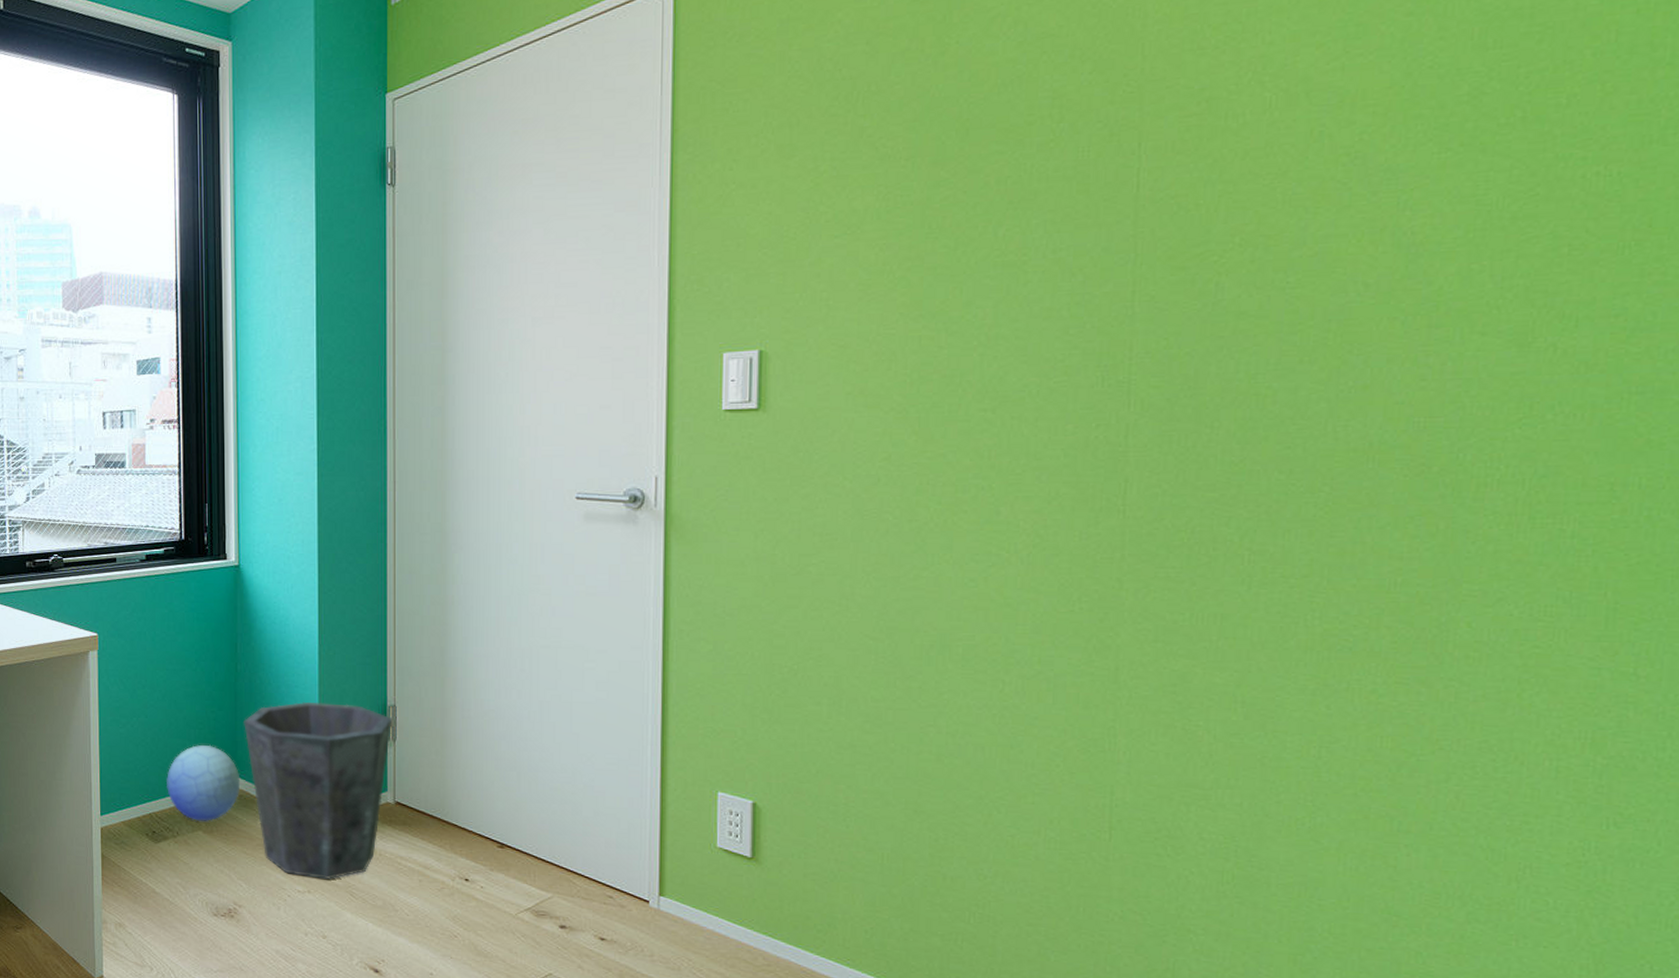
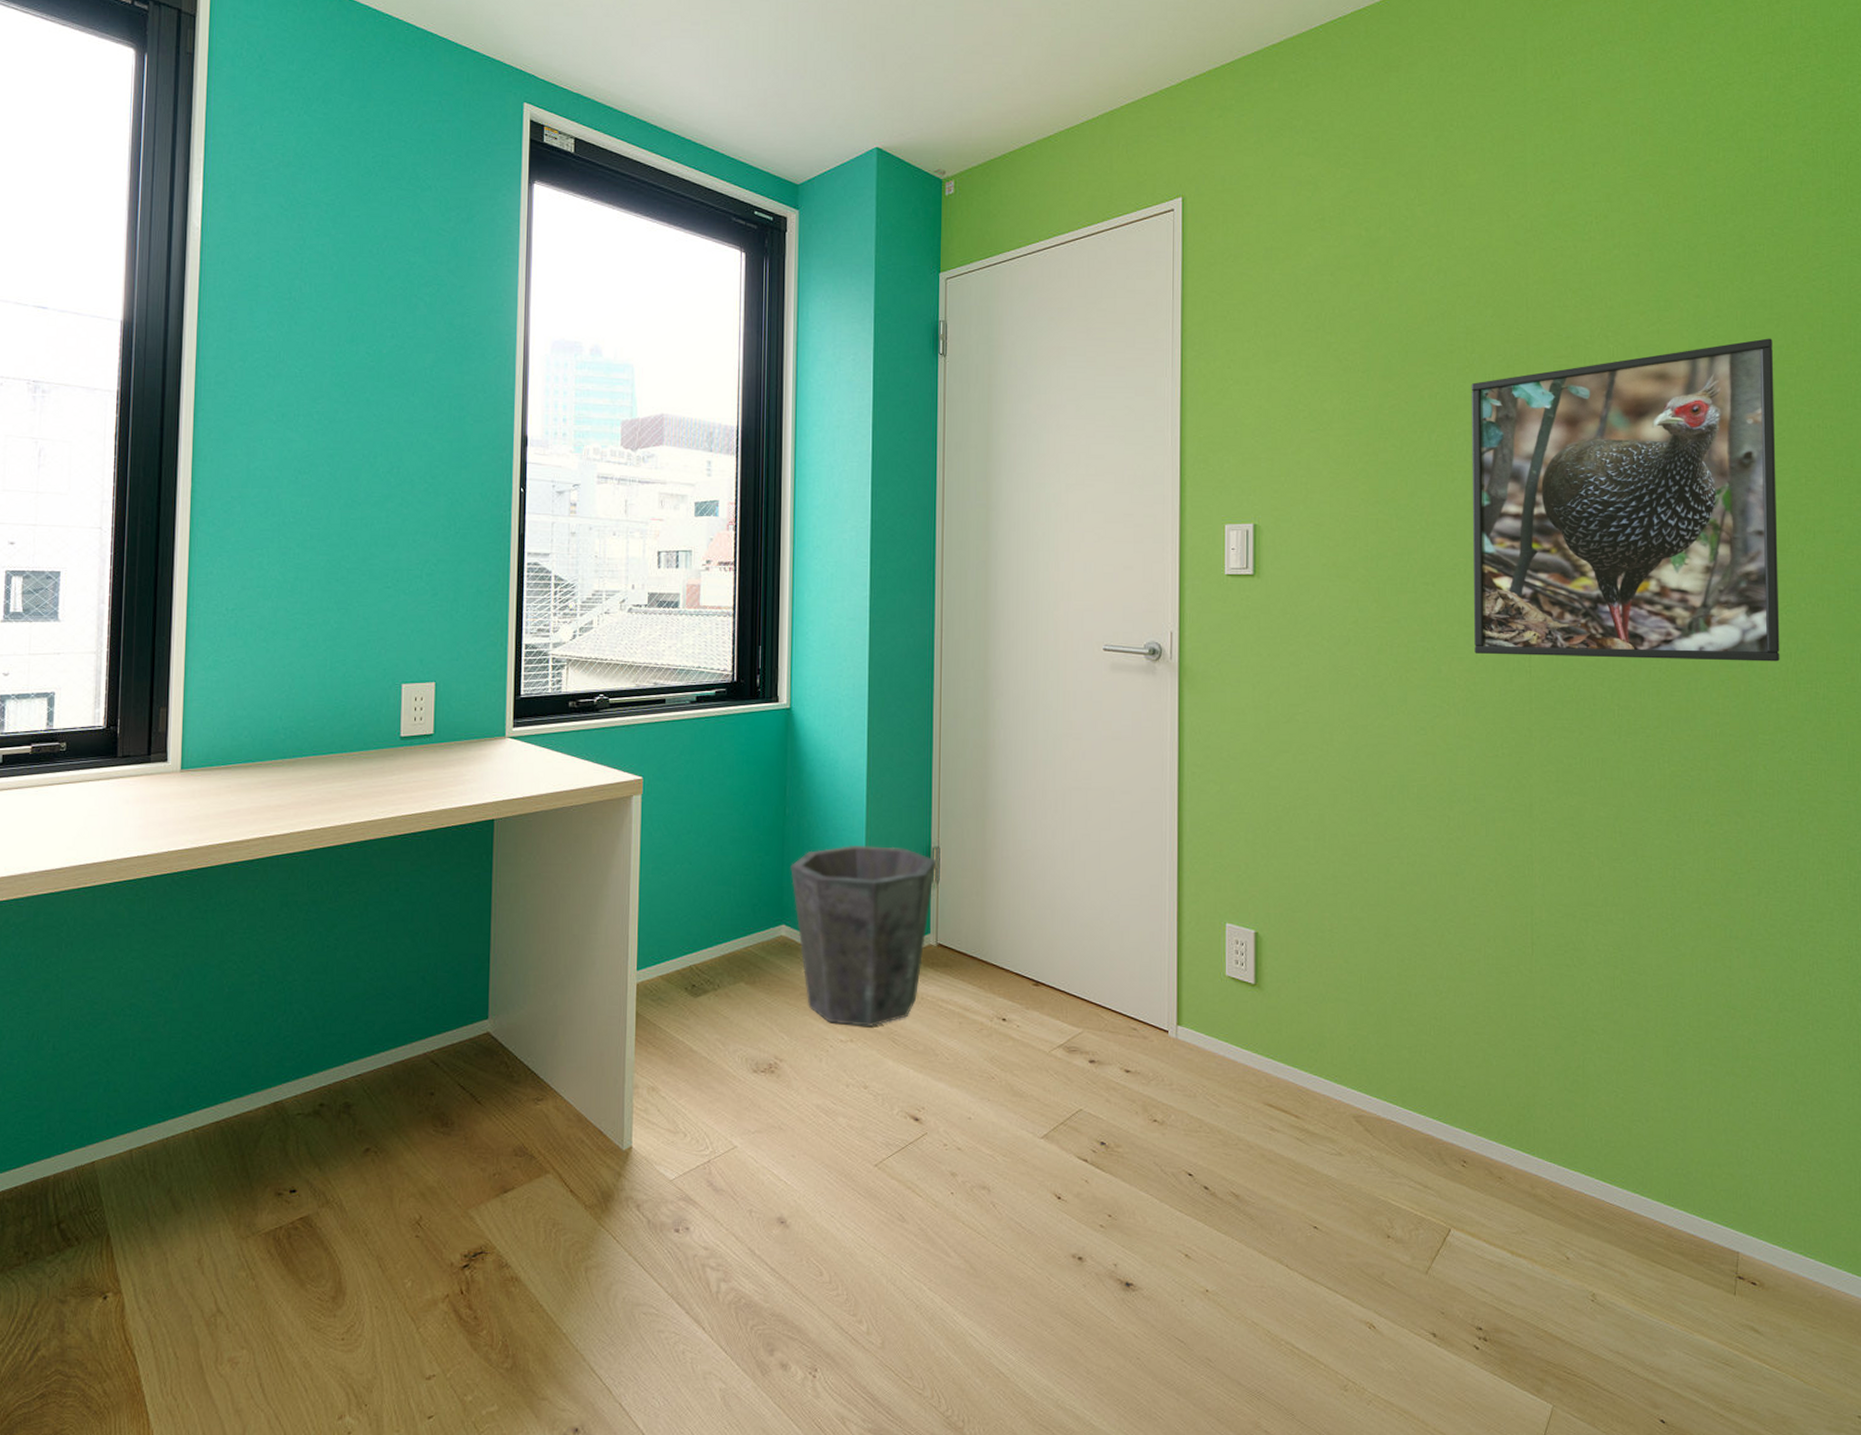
ball: present [167,744,241,821] -> none [709,891,786,972]
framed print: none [1047,59,1530,492] -> present [1471,338,1780,662]

